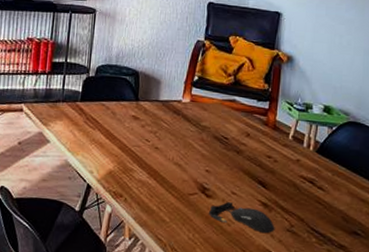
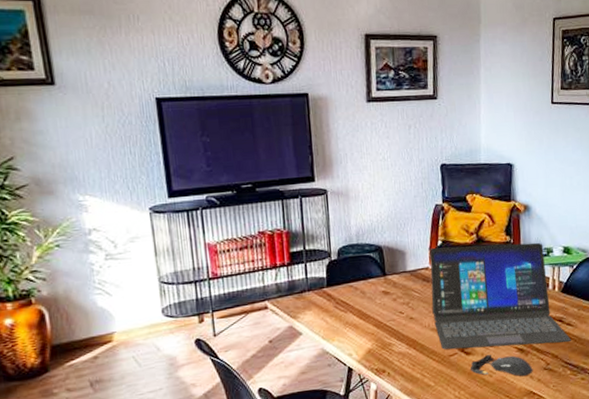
laptop: none [178,82,322,208] -> present [430,242,572,350]

